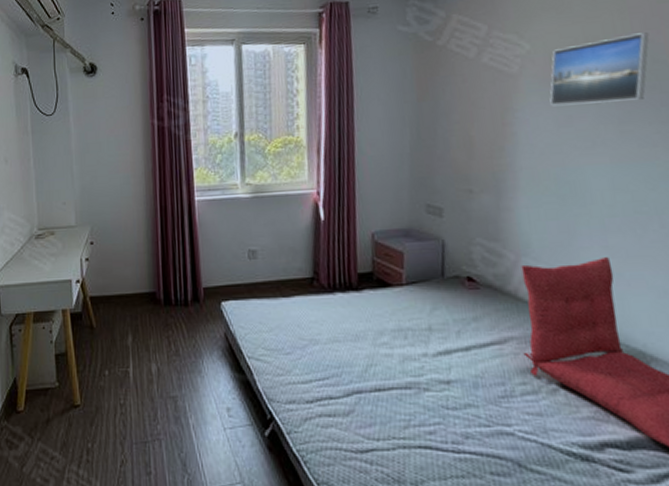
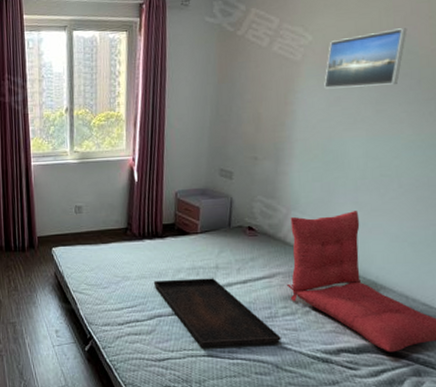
serving tray: none [349,343,522,436] -> present [153,278,281,348]

